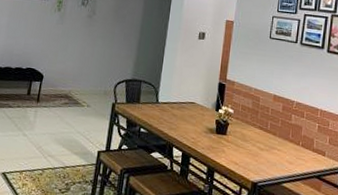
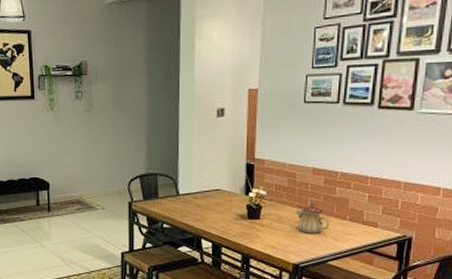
teapot: none [256,125,286,155] -> present [295,202,330,233]

